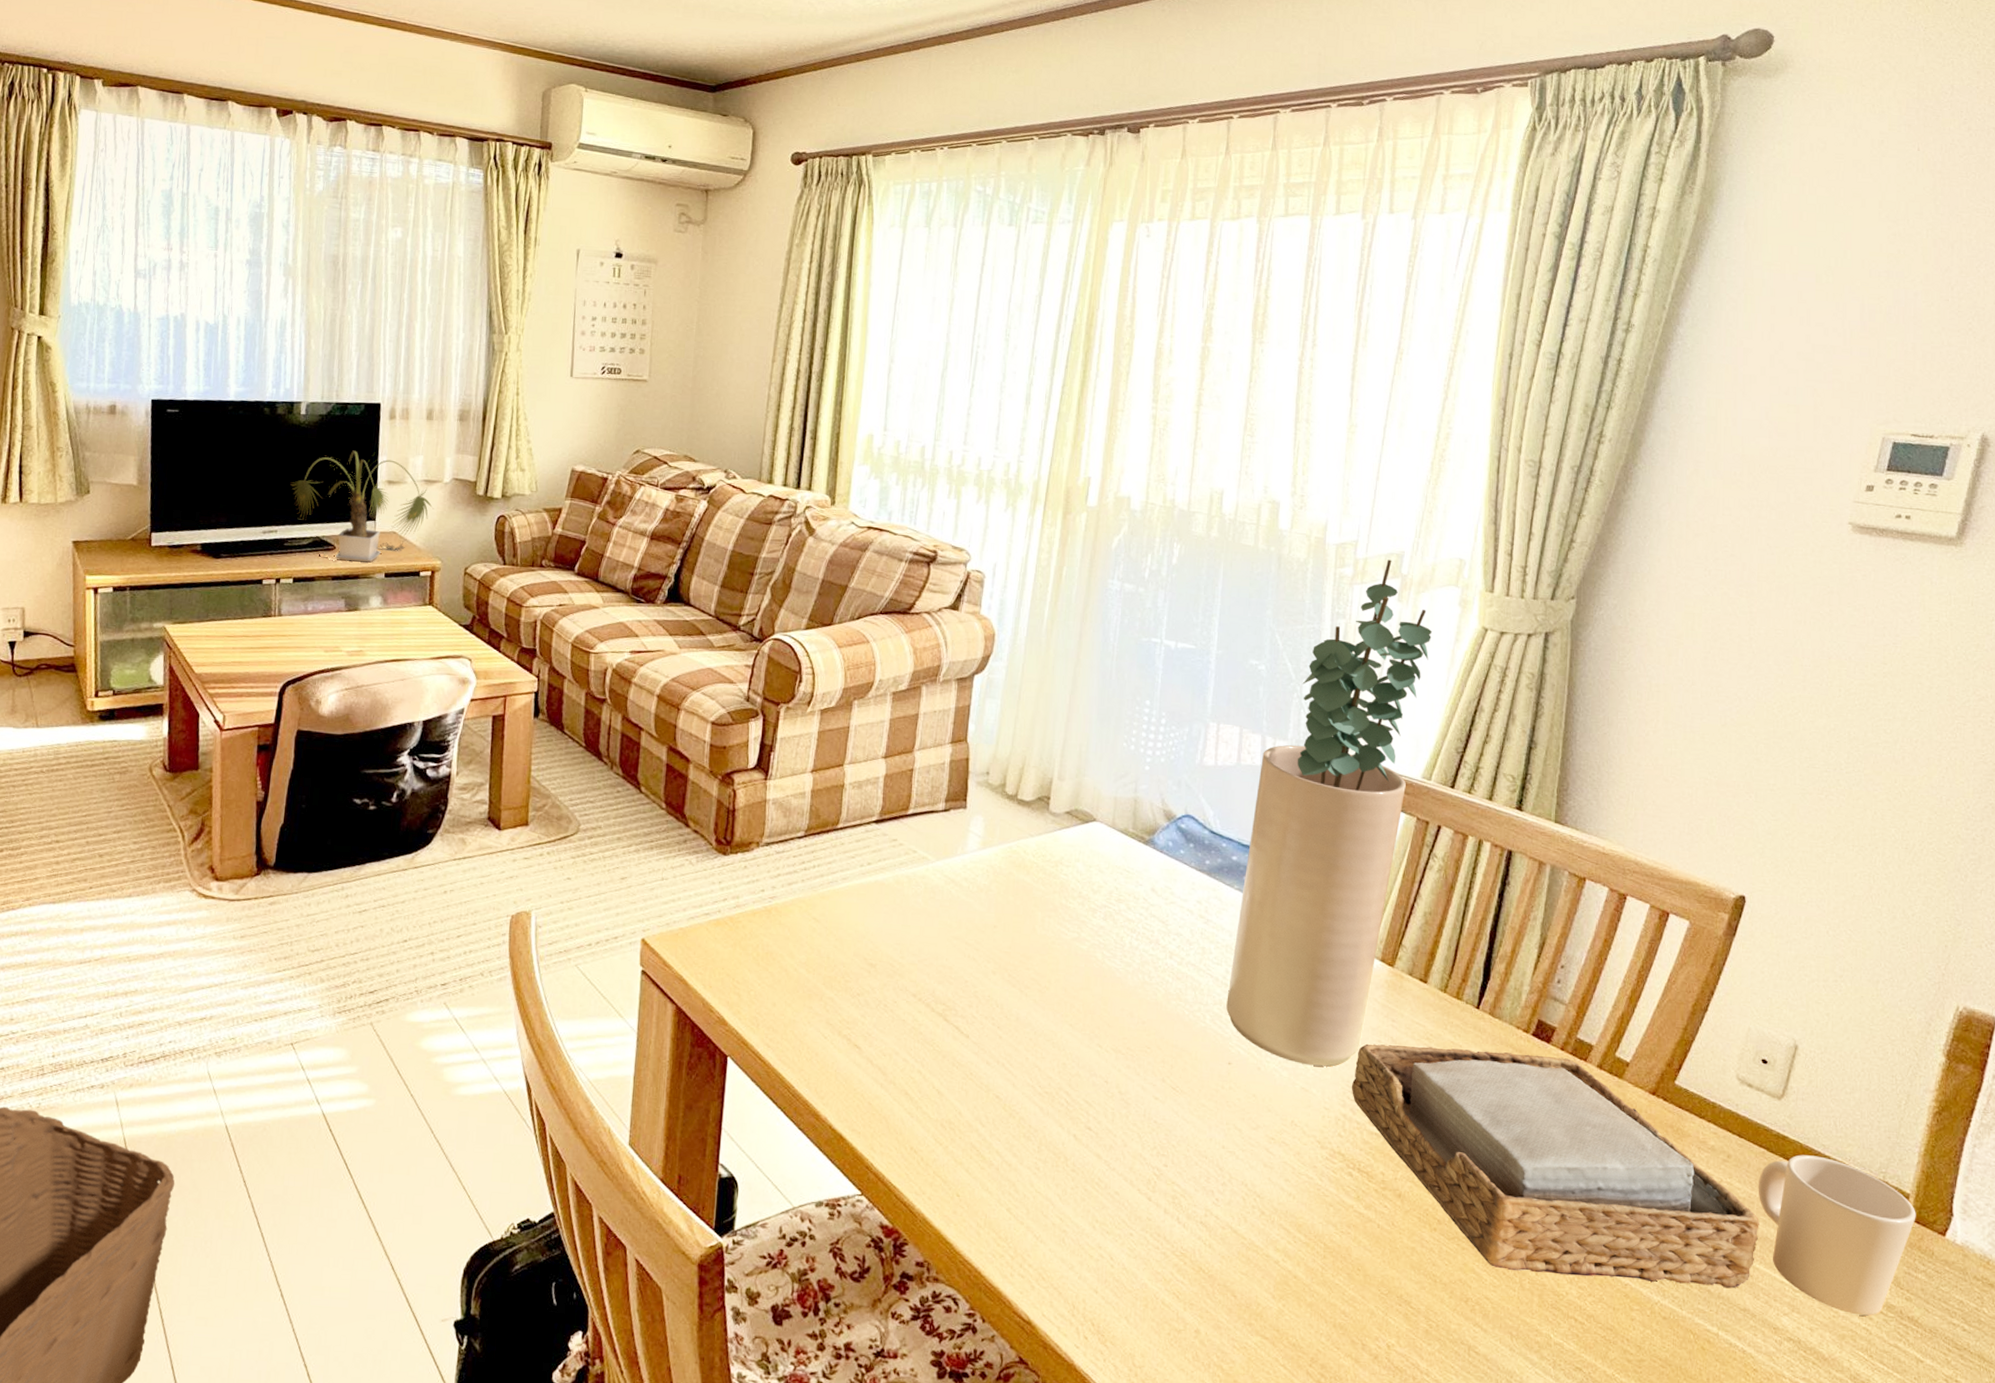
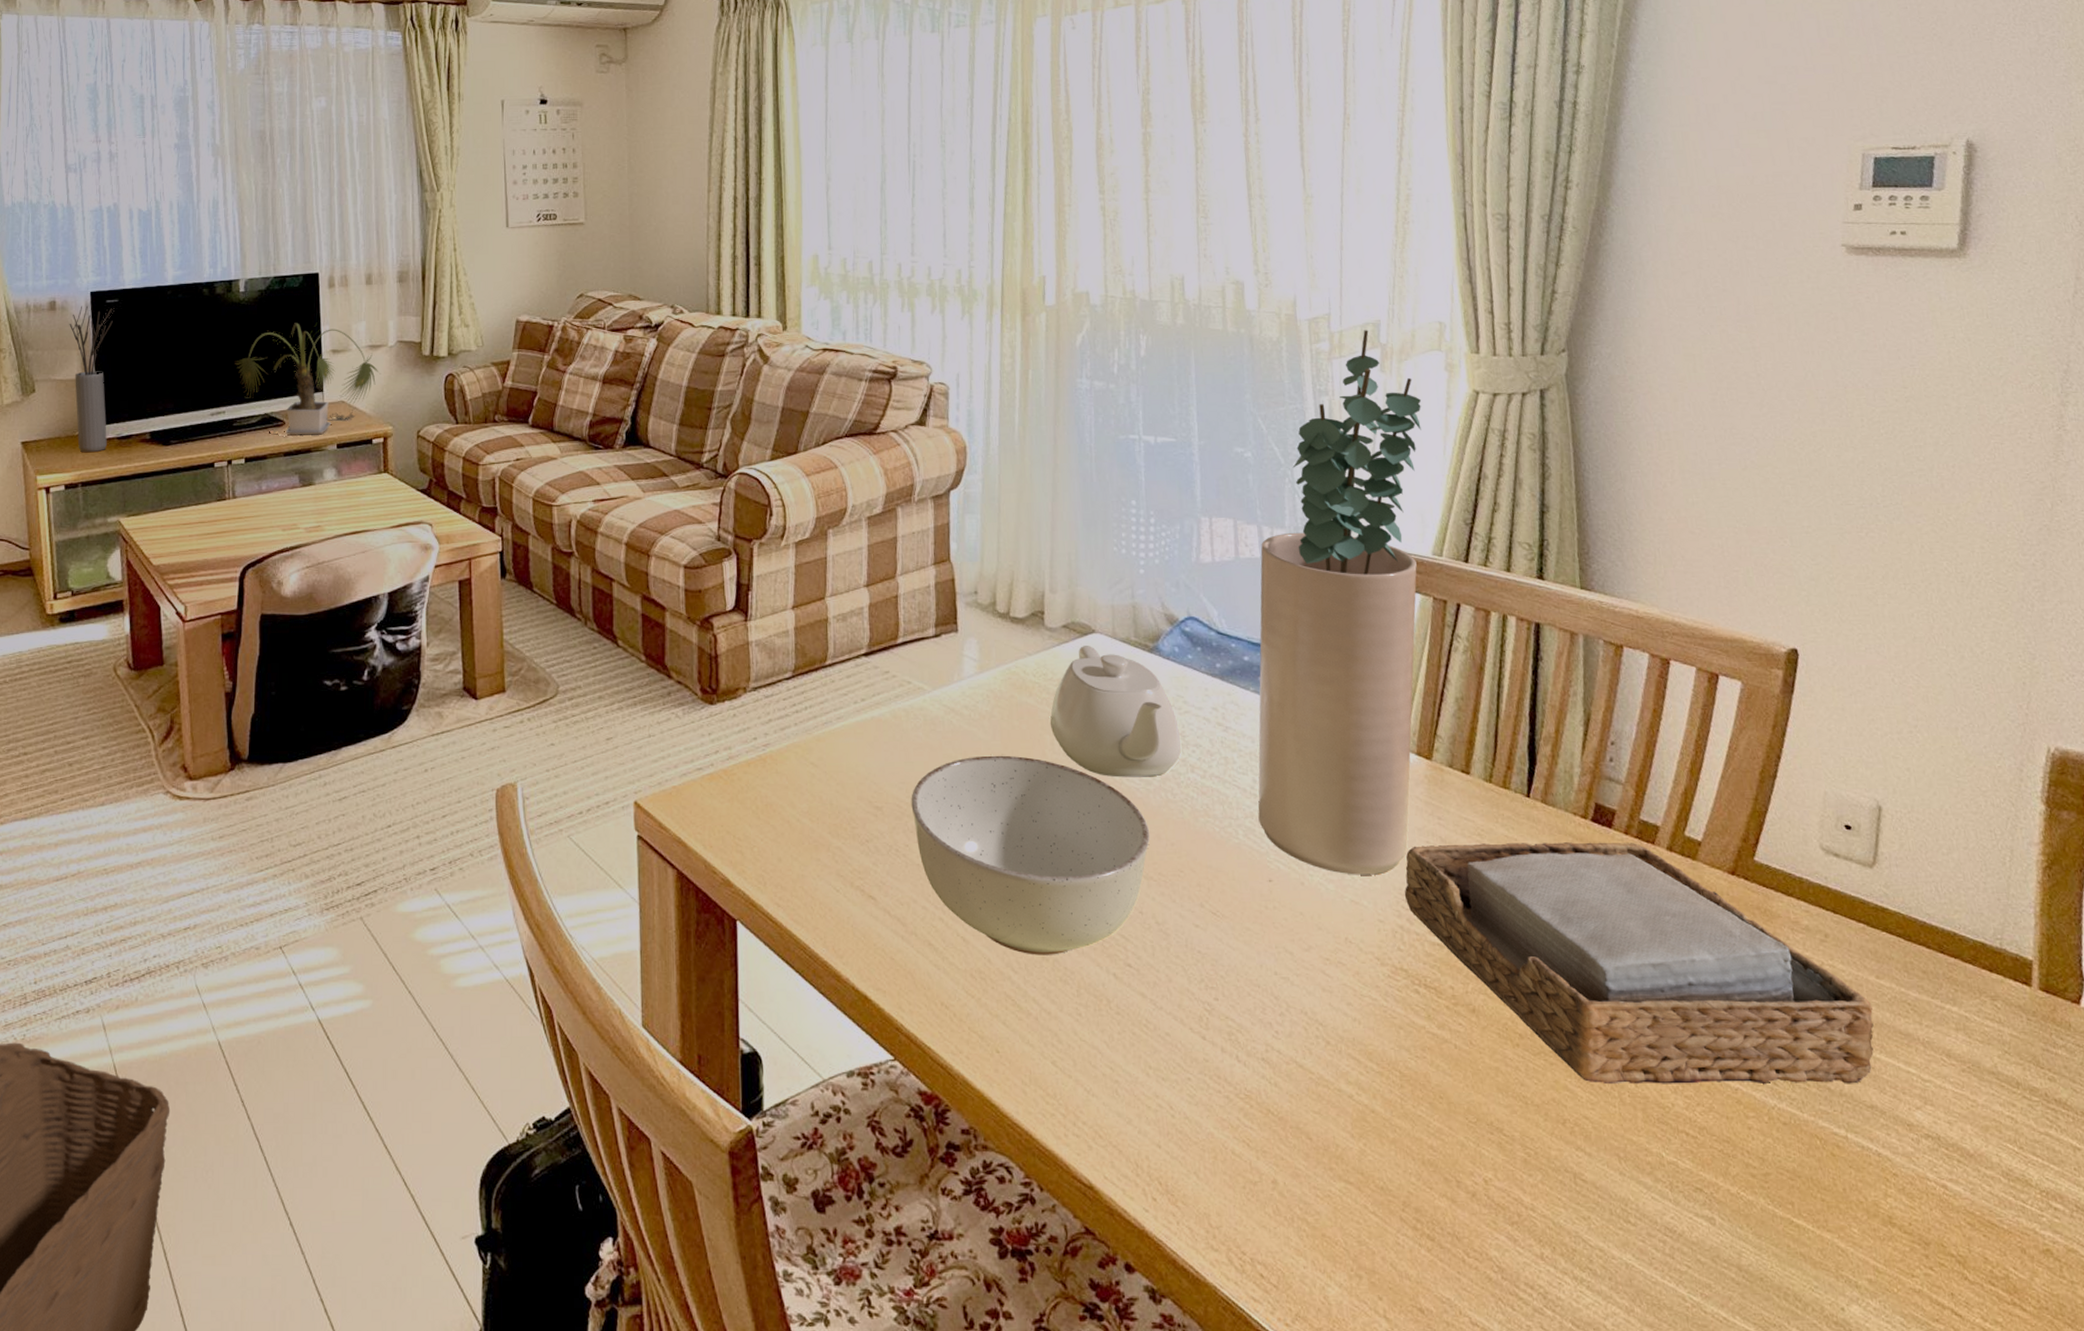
vase: none [128,412,175,559] -> present [69,305,114,453]
bowl: none [903,926,1124,1113] -> present [911,755,1150,955]
teapot: none [1043,832,1164,959] -> present [1050,646,1182,778]
mug: present [1758,1155,1916,1316] -> none [1863,927,2044,1102]

